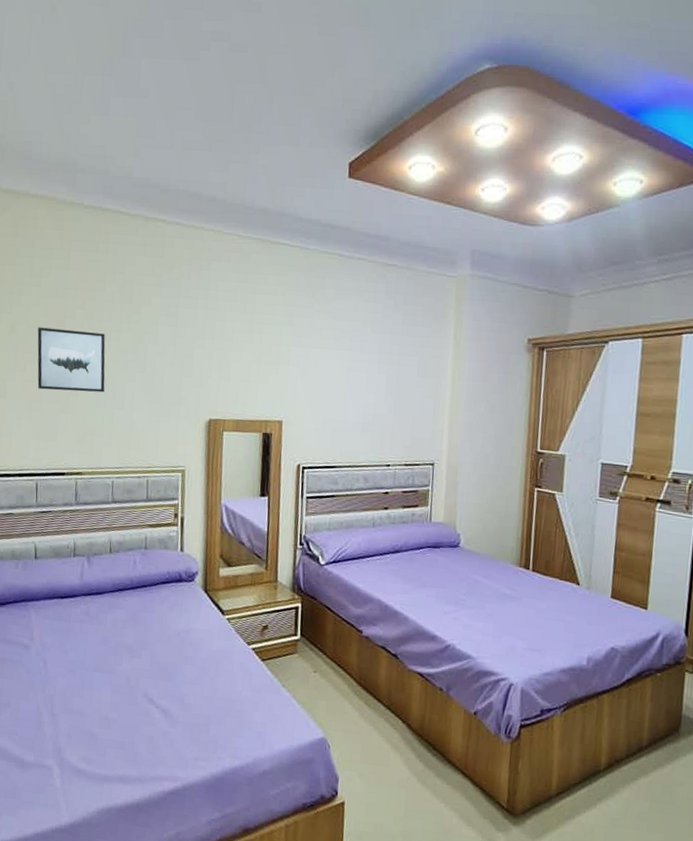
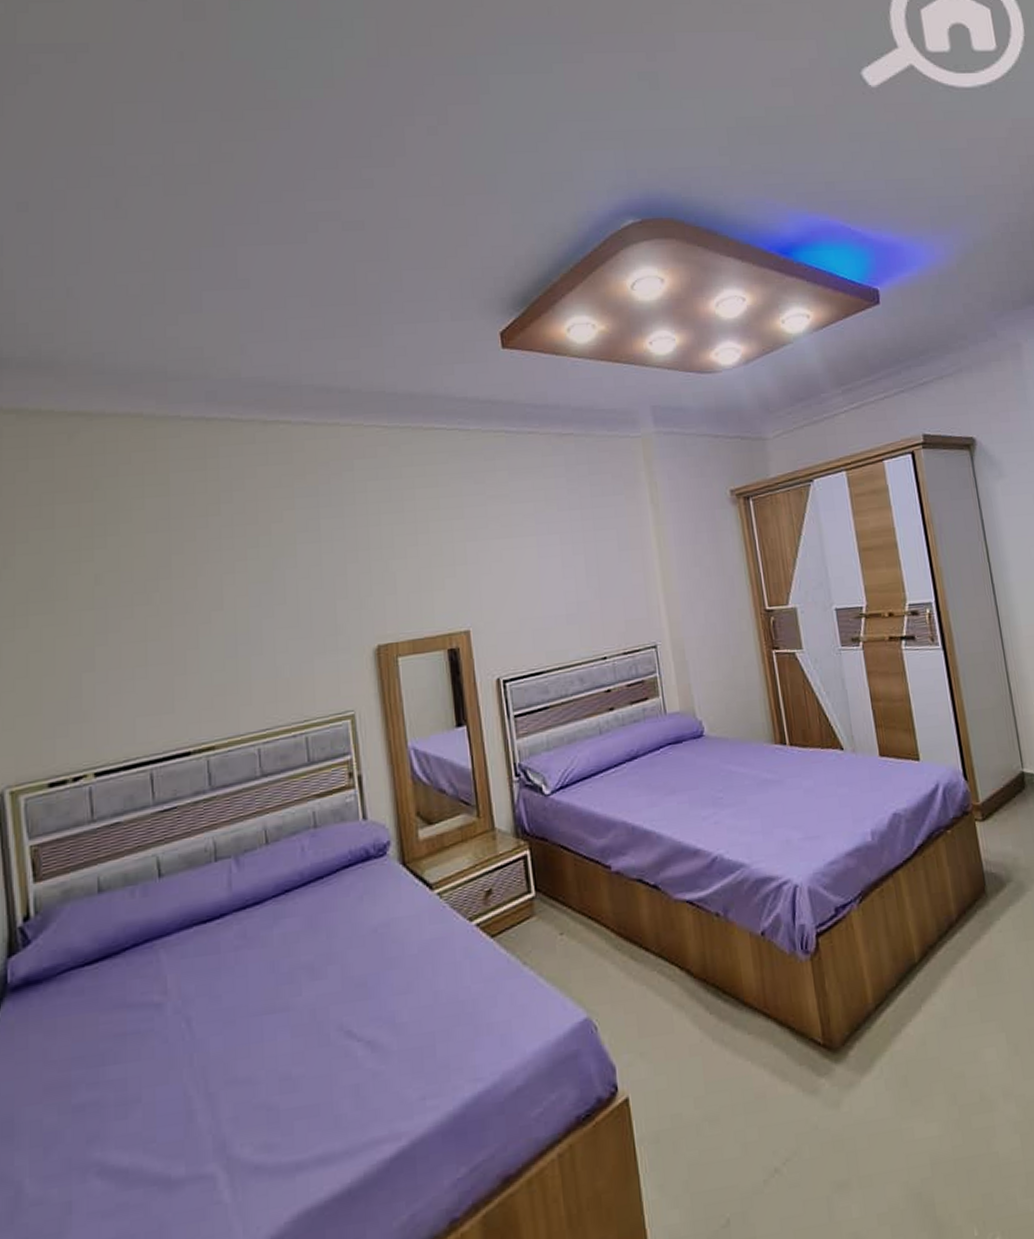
wall art: present [37,327,106,393] -> none [133,566,234,650]

